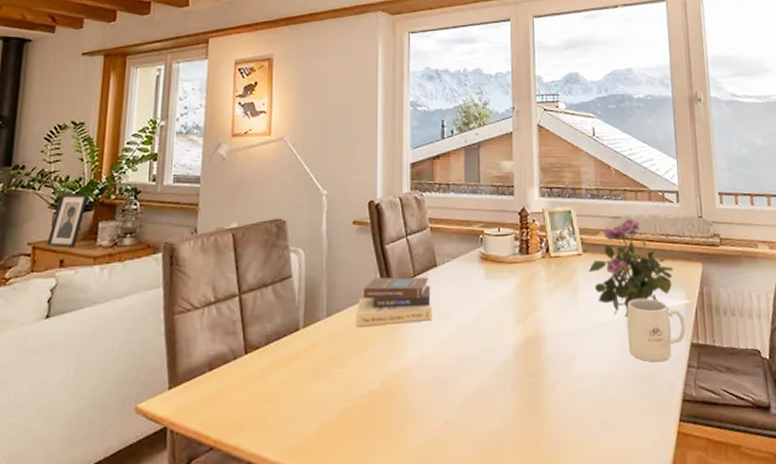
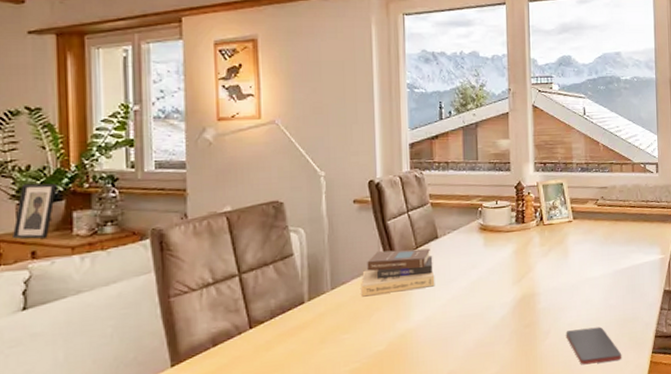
smartphone: none [576,382,643,429] -> present [566,326,622,365]
flower bouquet: present [588,219,674,318] -> none [578,188,651,273]
mug: present [626,298,687,362] -> none [610,255,661,308]

